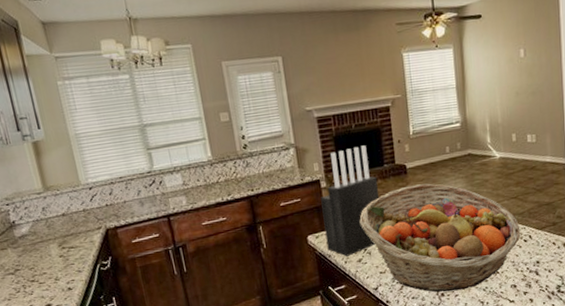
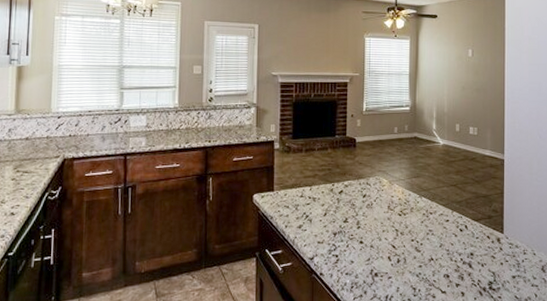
knife block: present [321,145,380,257] -> none [271,114,328,221]
fruit basket: present [359,183,521,292] -> none [305,159,457,273]

